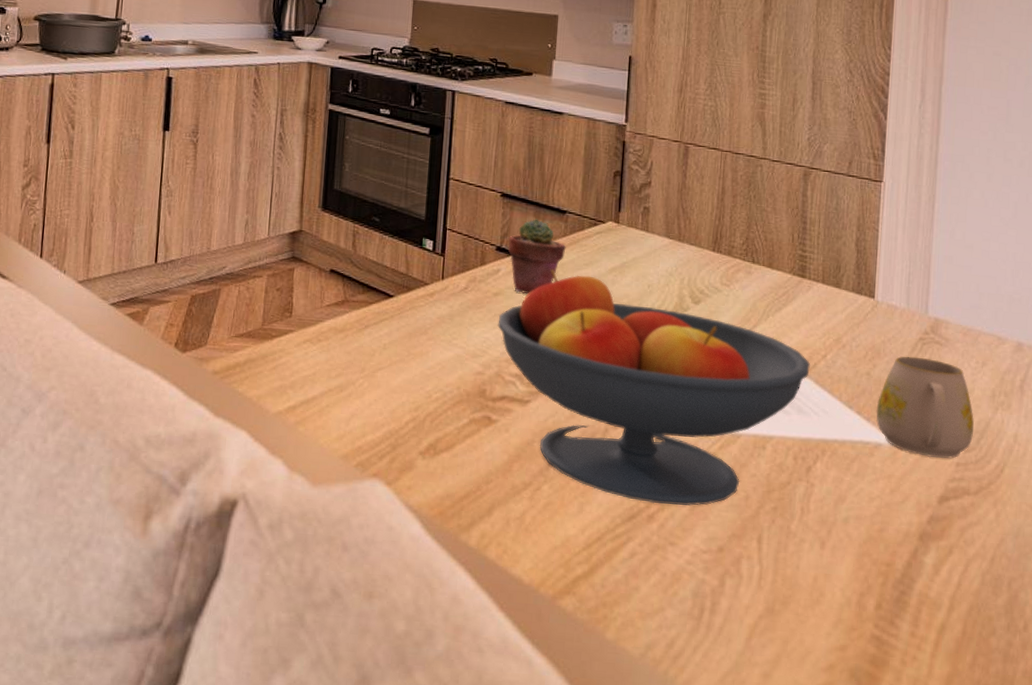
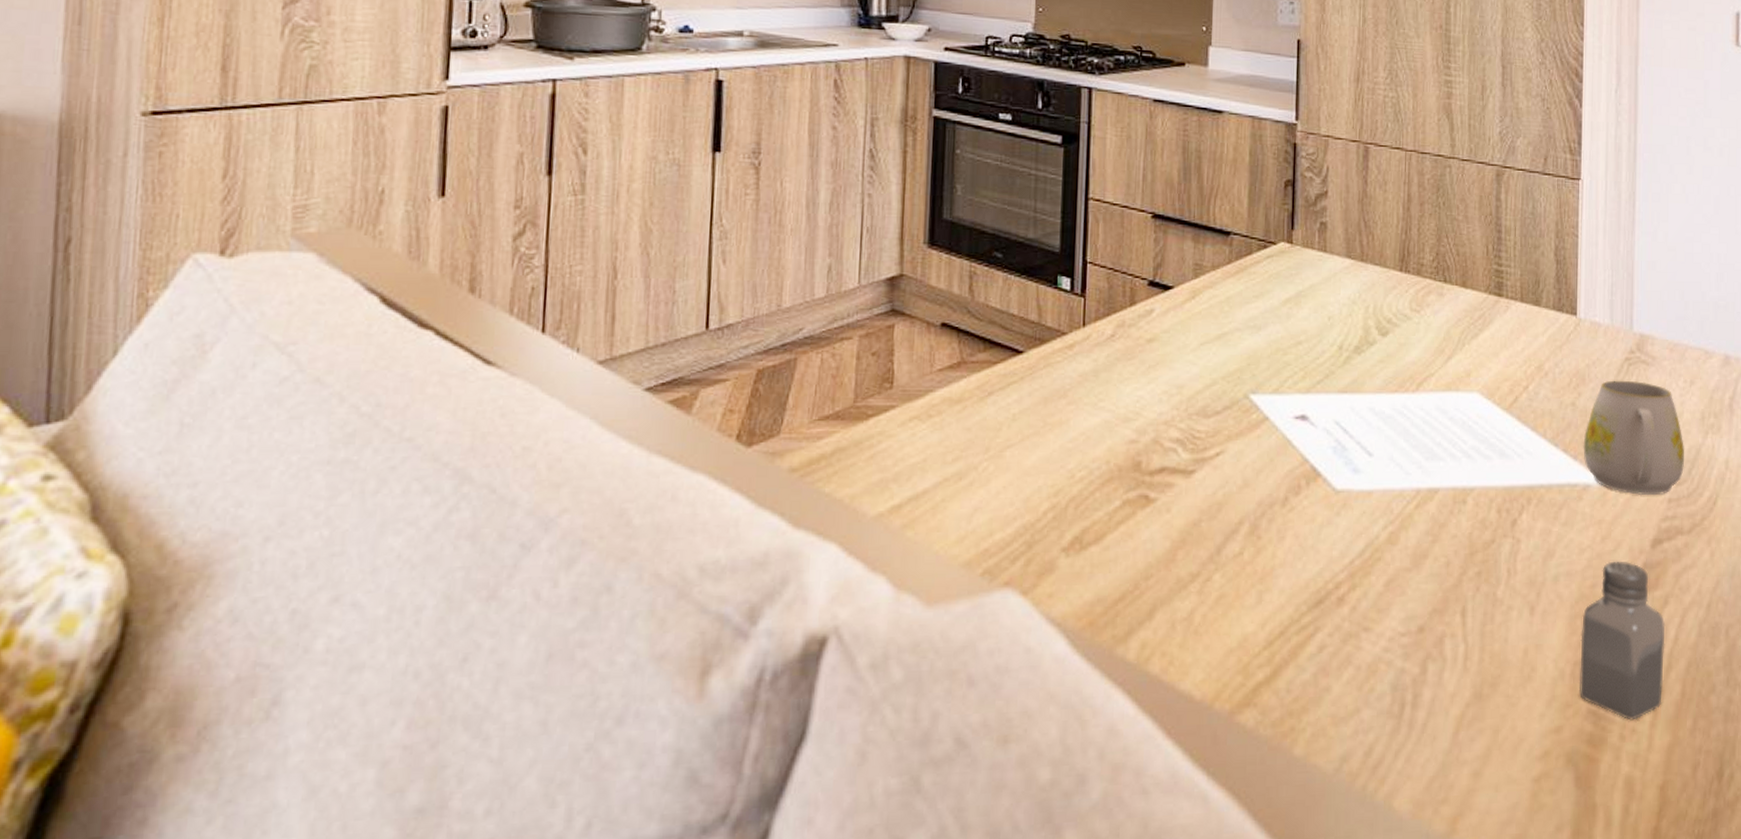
fruit bowl: present [498,269,811,506] -> none [1153,305,1512,583]
potted succulent: present [507,219,566,295] -> none [1162,243,1232,338]
saltshaker: none [864,511,949,650] -> present [1579,561,1666,721]

